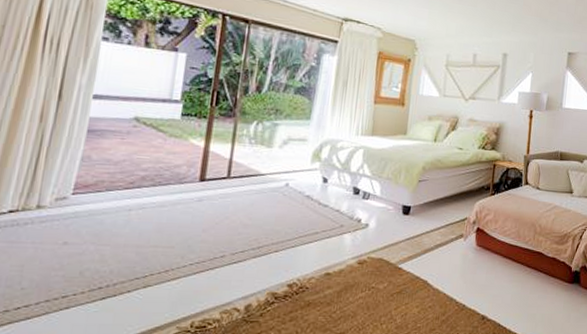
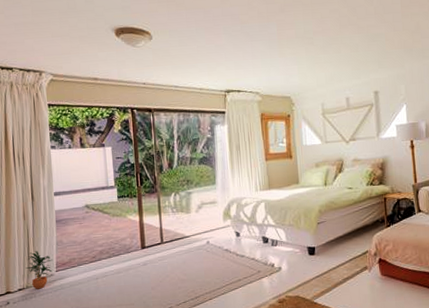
potted plant: none [26,164,72,214] -> present [25,251,53,289]

